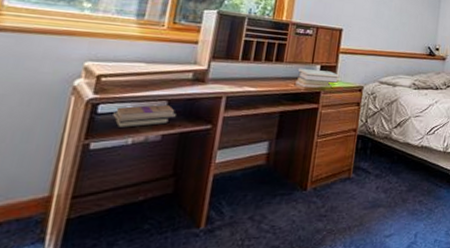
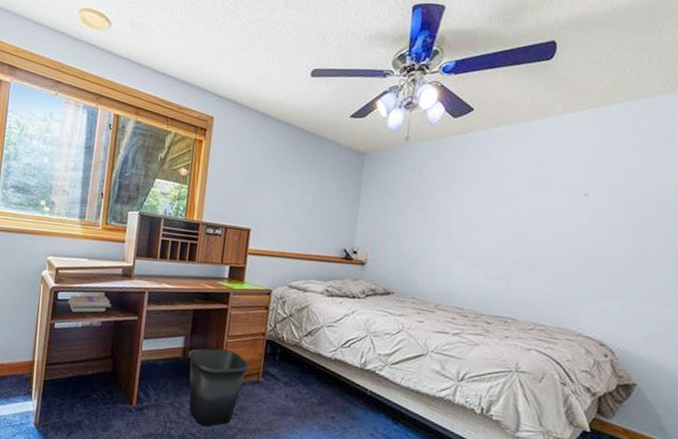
waste bin: none [272,150,341,235] -> present [188,348,250,427]
books: present [294,69,340,92] -> none [205,269,248,293]

